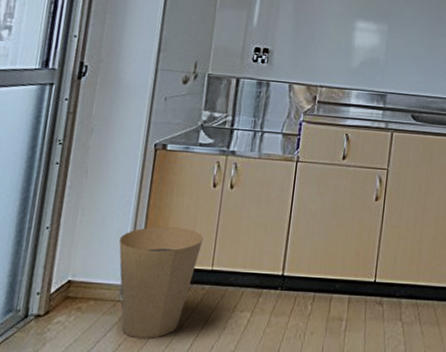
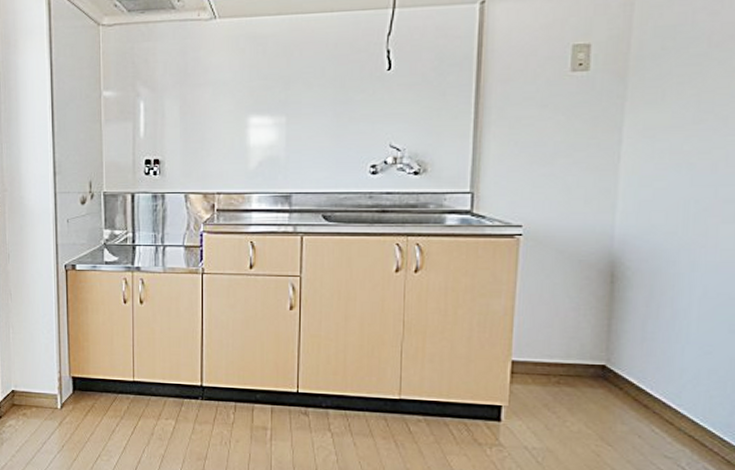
trash can: present [119,226,203,339] -> none [48,341,121,442]

